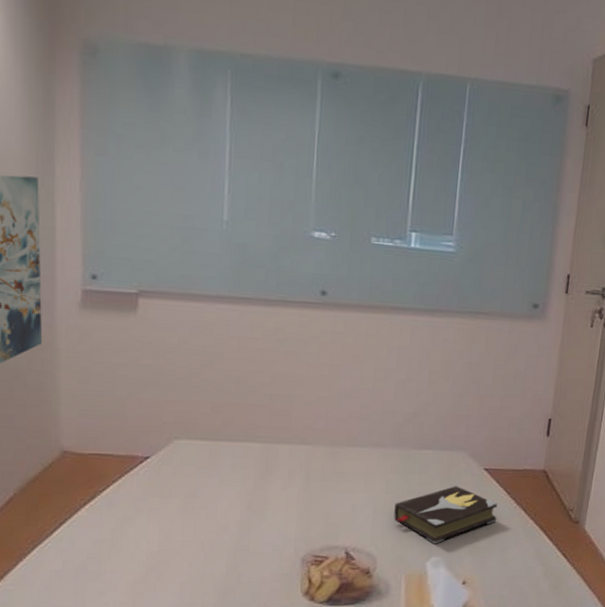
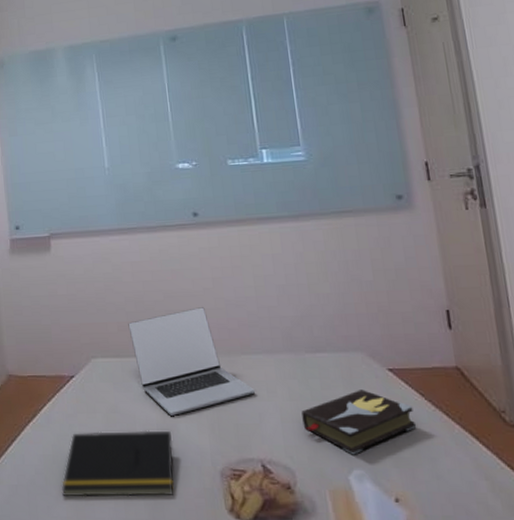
notepad: none [119,516,256,583] -> present [61,430,174,497]
laptop: none [224,394,354,503] -> present [128,307,256,416]

